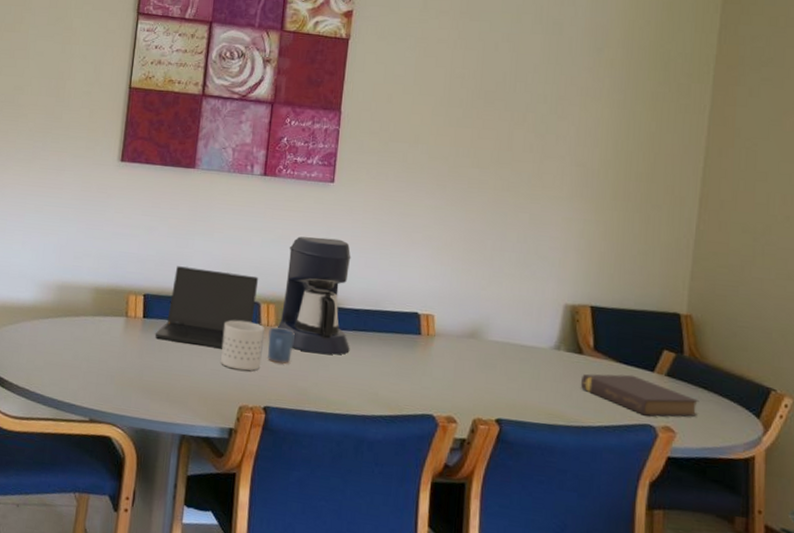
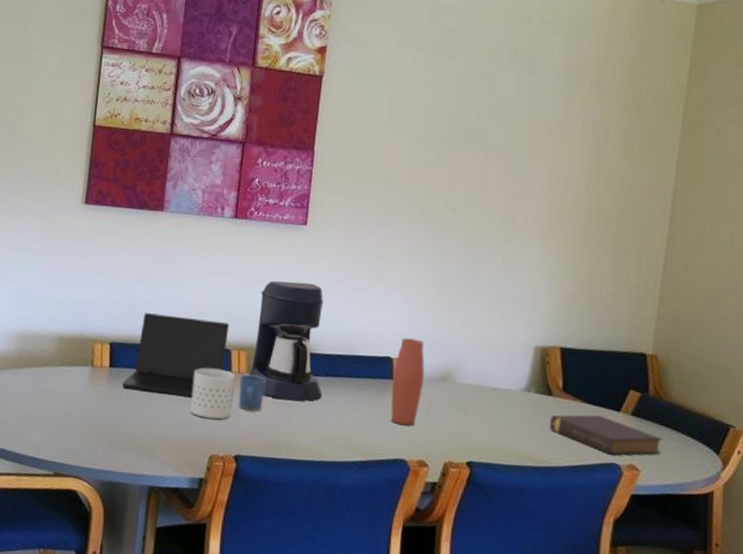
vase: none [418,293,452,382] -> present [390,337,425,426]

